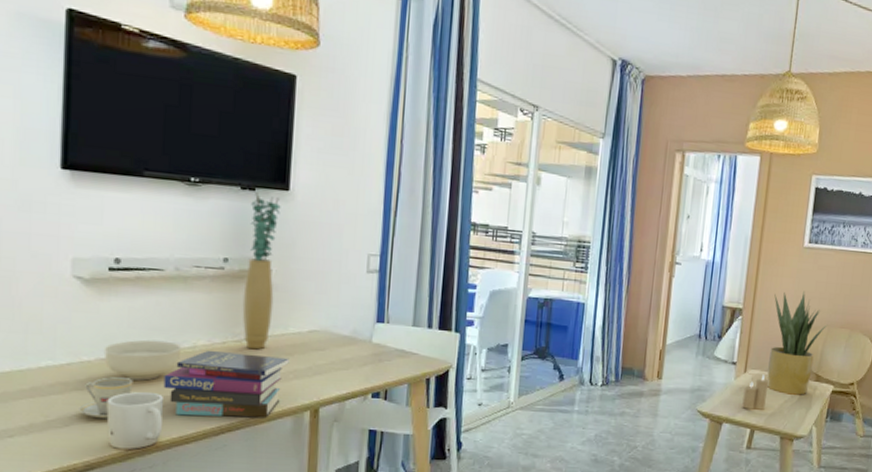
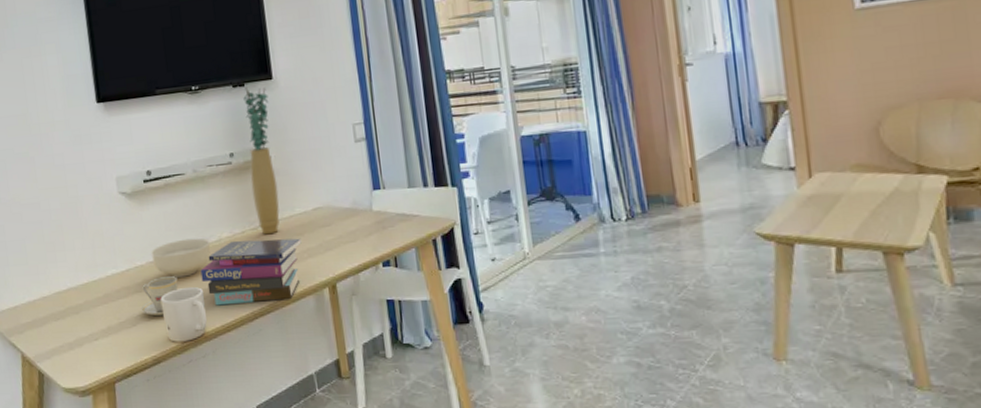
candle: present [742,374,769,410] -> none [814,176,850,223]
planter: present [767,290,827,395] -> none [828,62,916,197]

